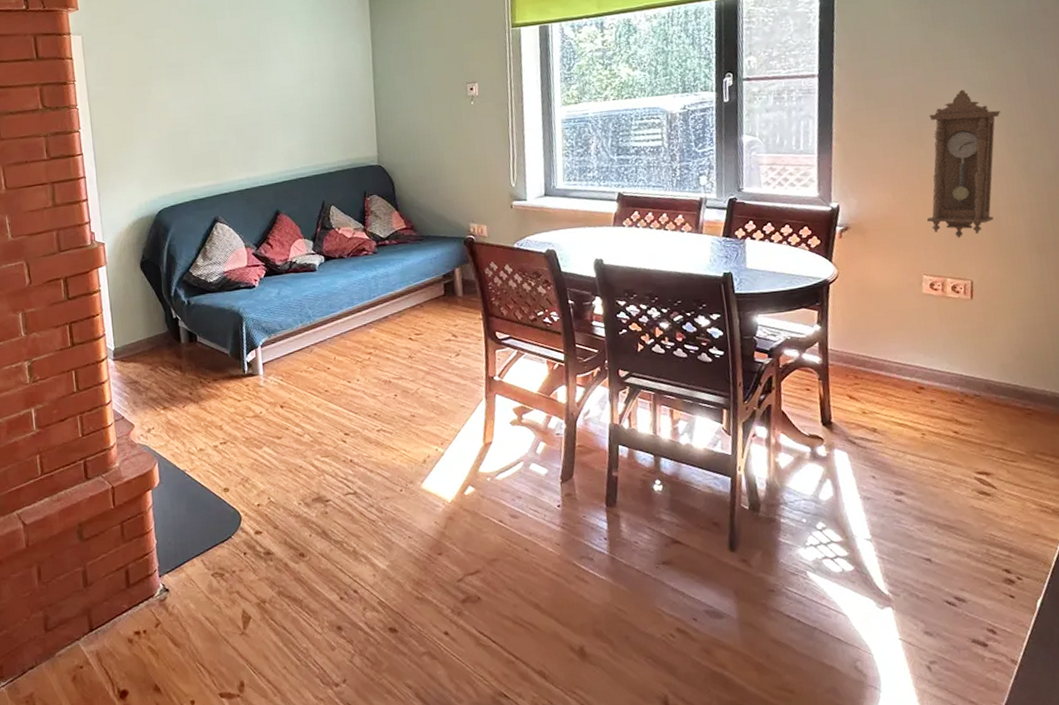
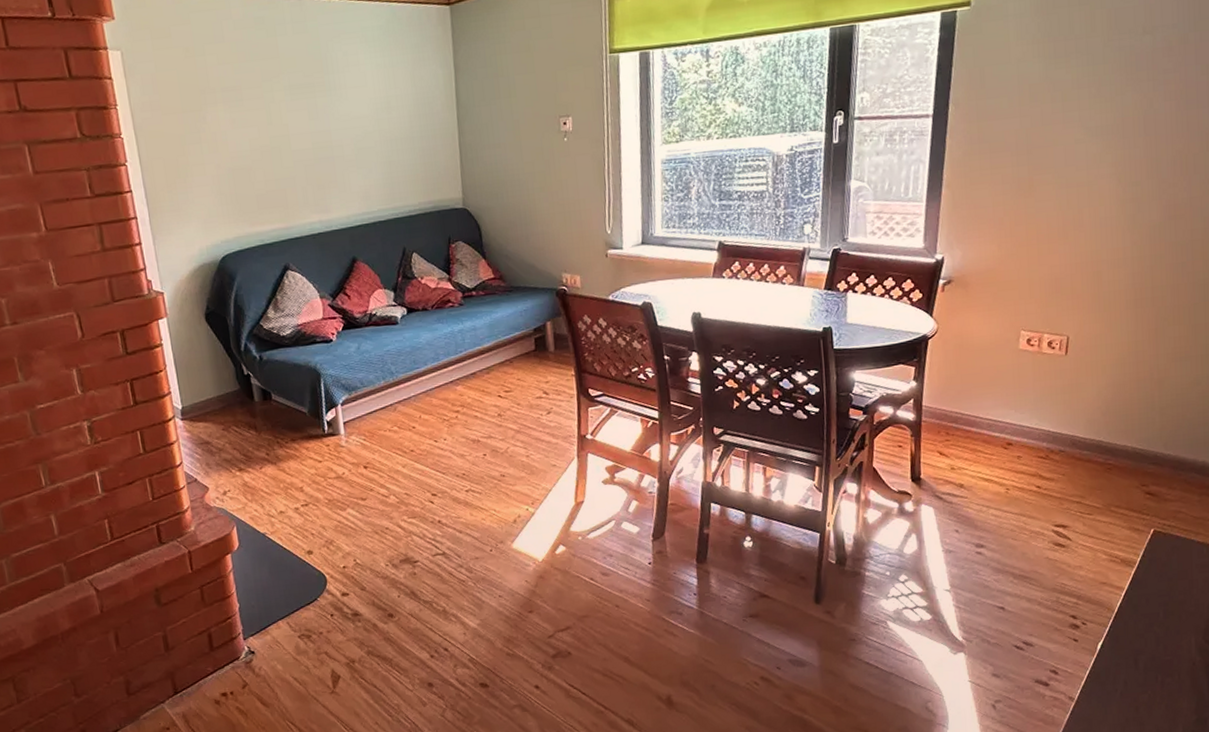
pendulum clock: present [926,90,1001,239] -> none [1029,134,1114,293]

